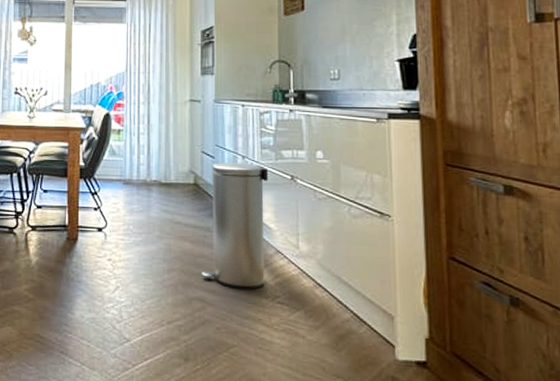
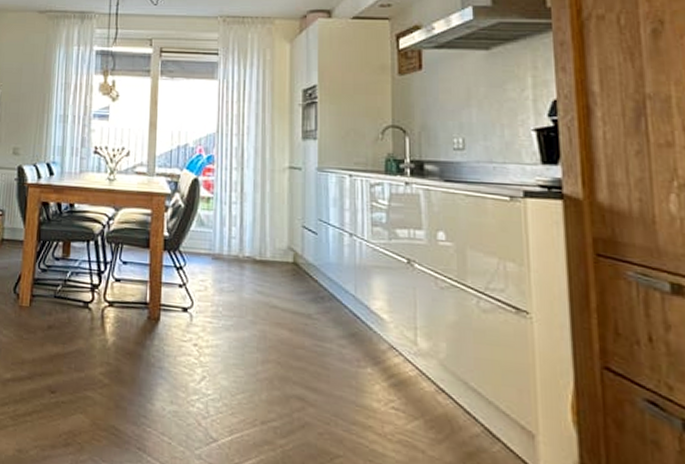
pedal bin: present [201,162,268,290] -> none [300,239,380,391]

